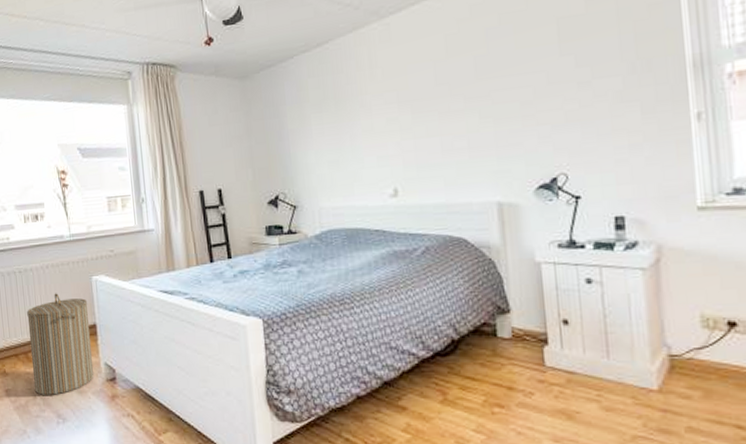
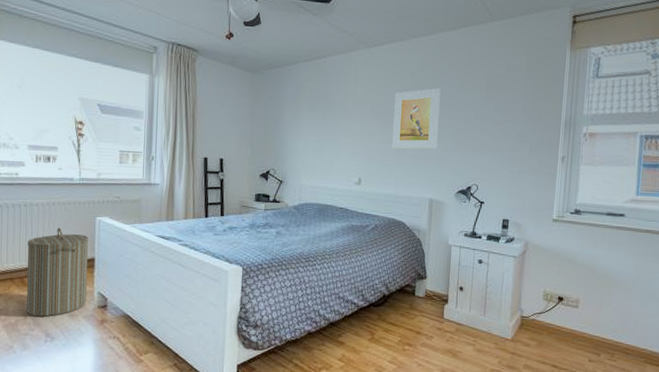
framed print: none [427,52,497,144] -> present [392,88,441,149]

